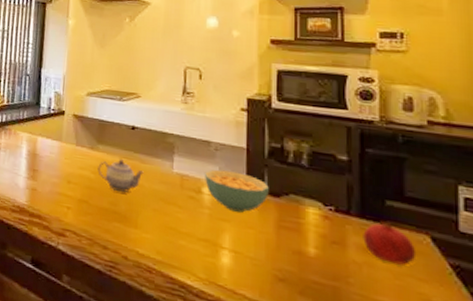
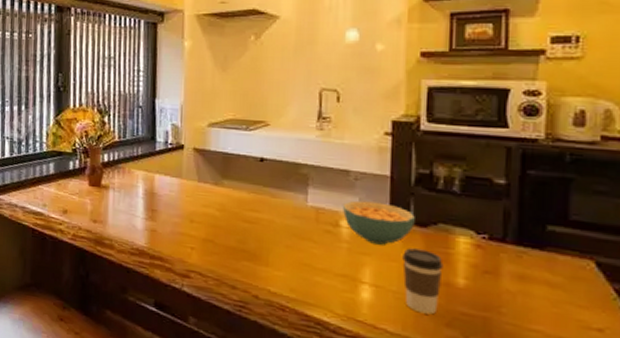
teapot: present [97,159,144,193] -> none [223,194,274,230]
coffee cup: none [259,216,295,282] -> present [402,248,444,315]
fruit: present [363,221,417,266] -> none [519,247,578,293]

